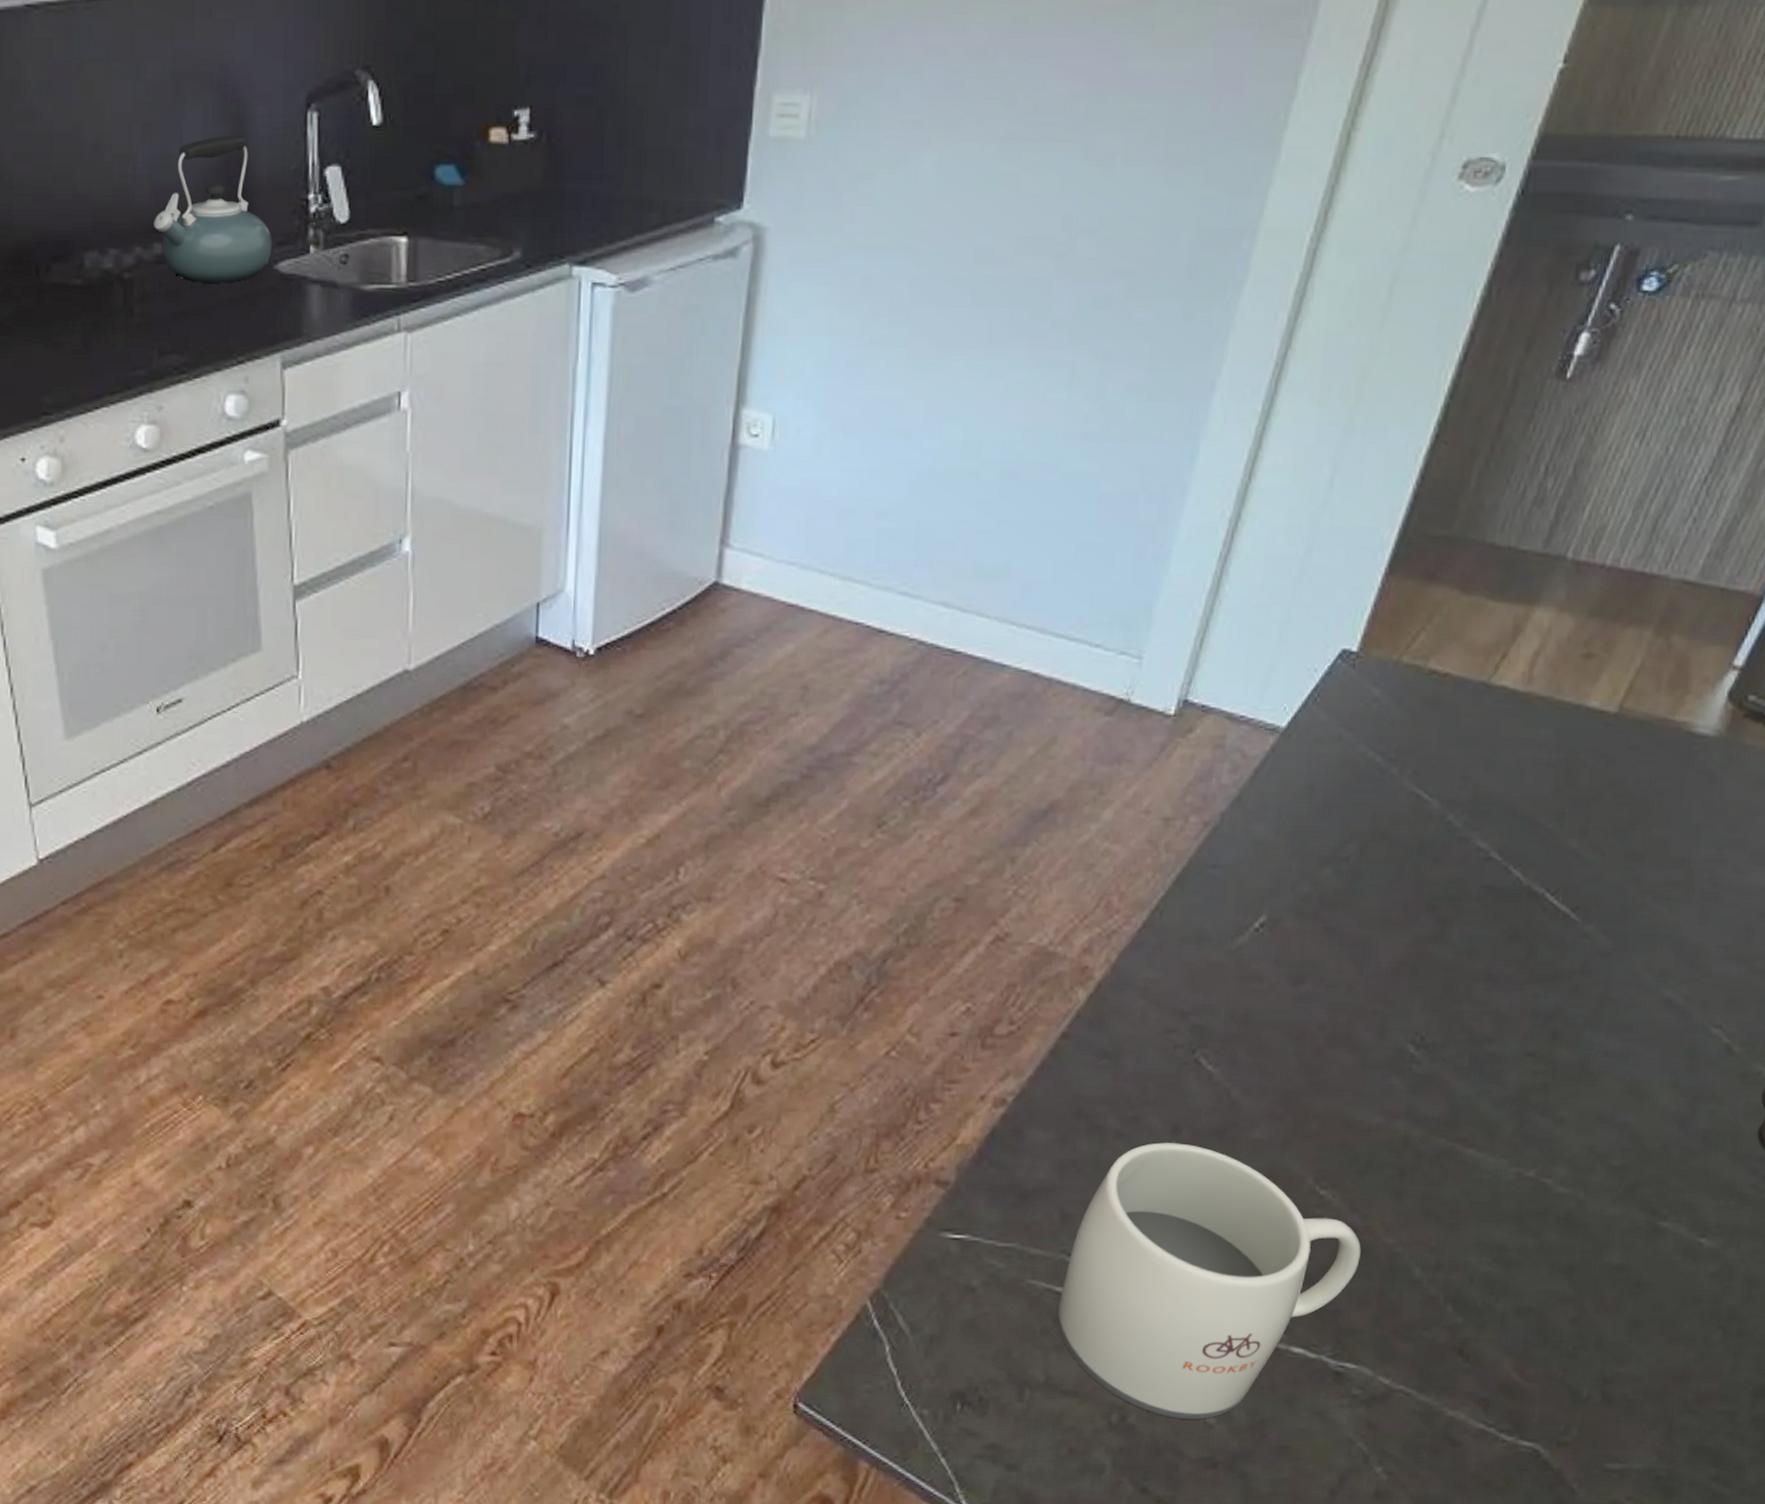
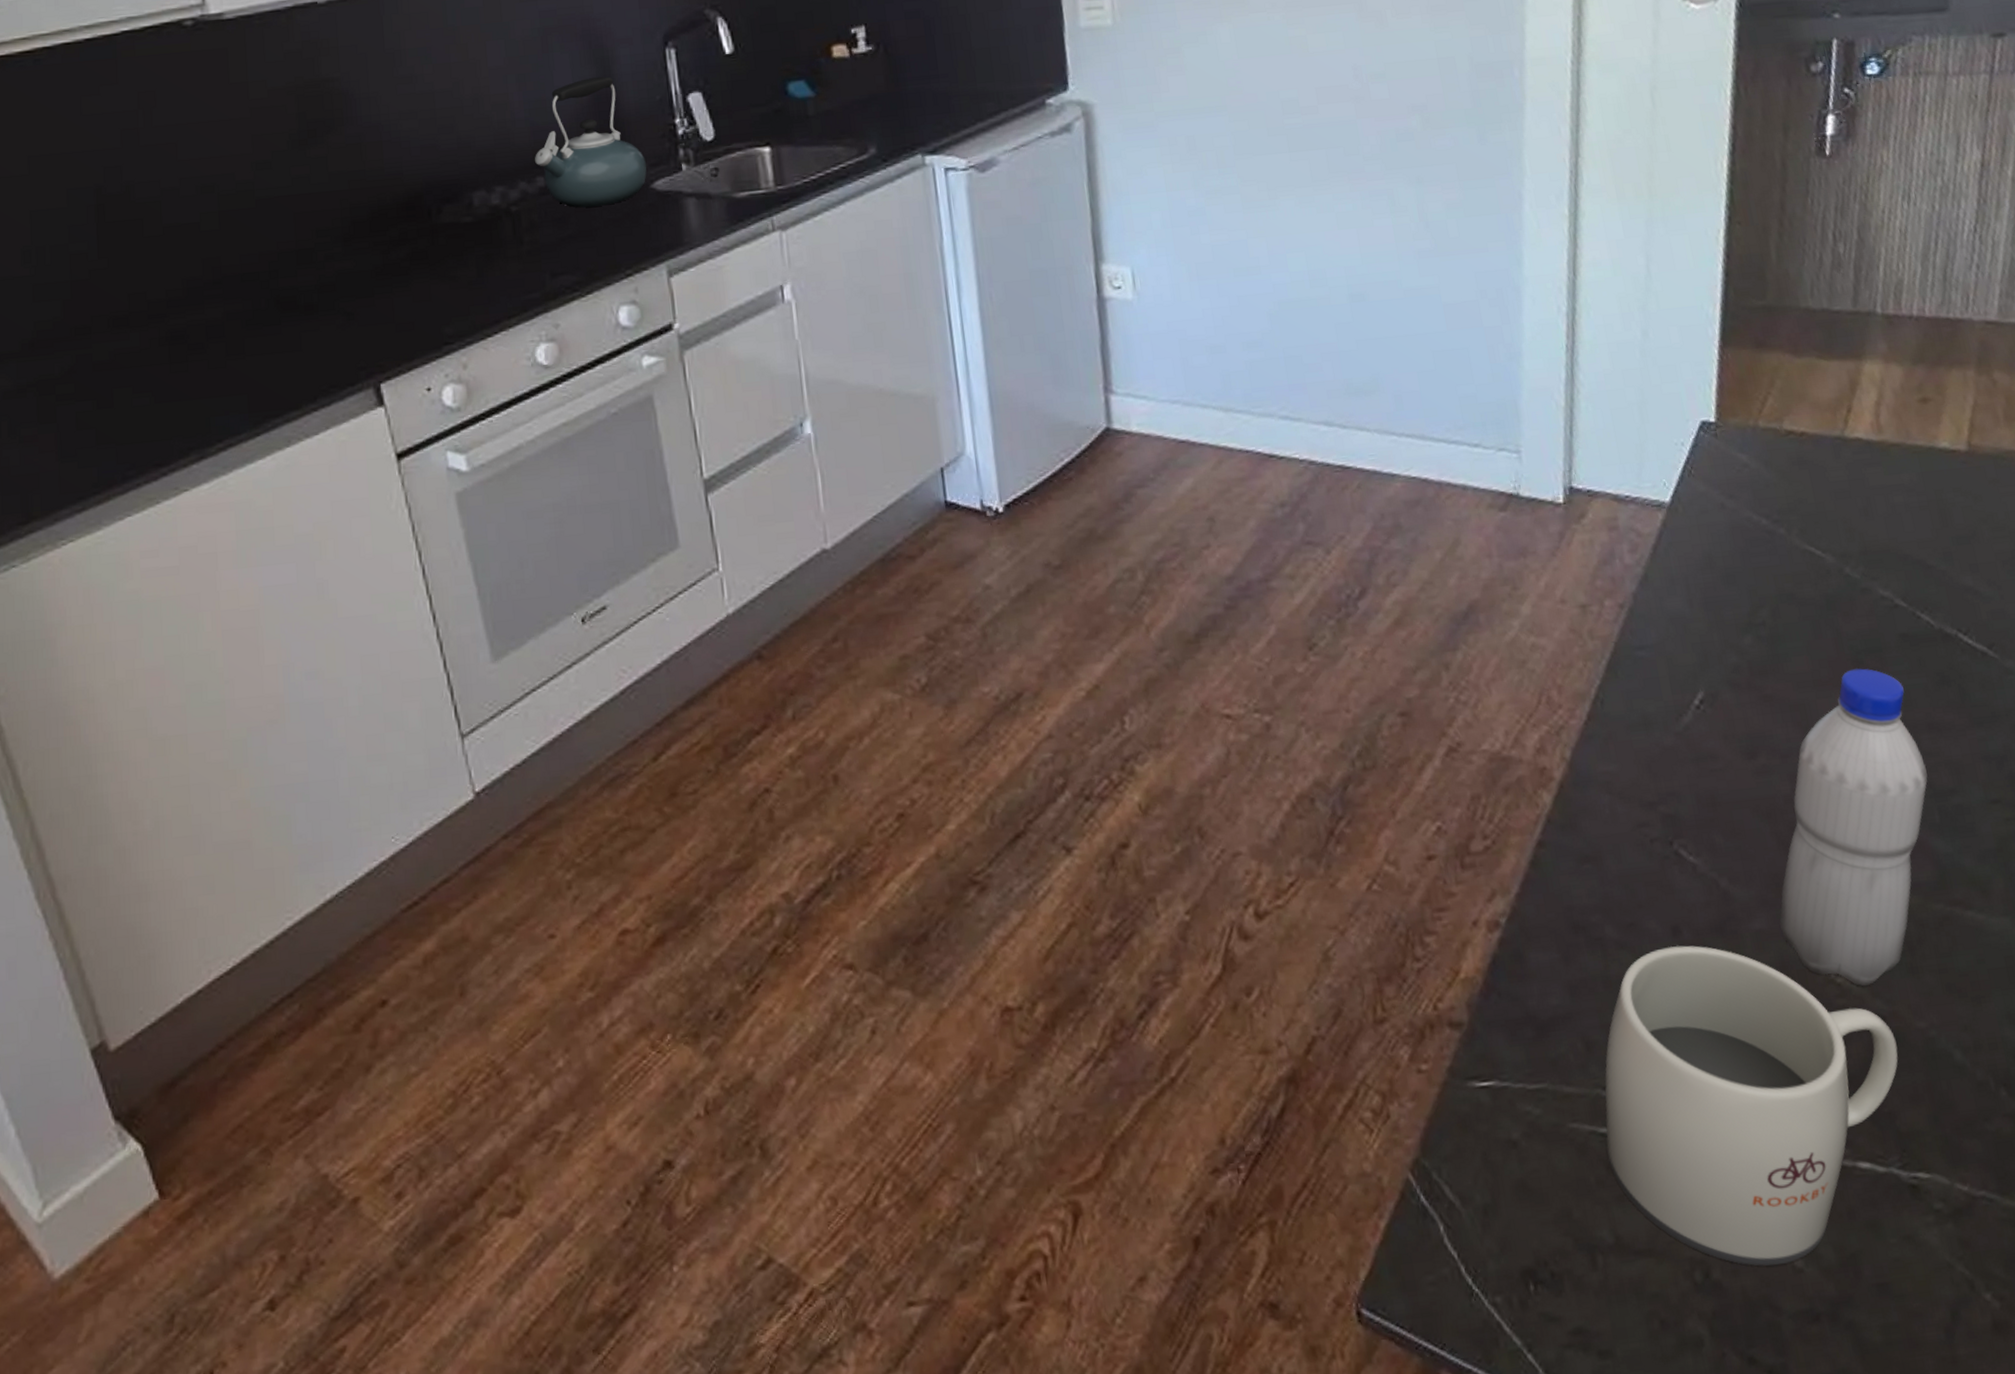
water bottle: none [1279,913,1472,1201] -> present [1779,668,1928,987]

